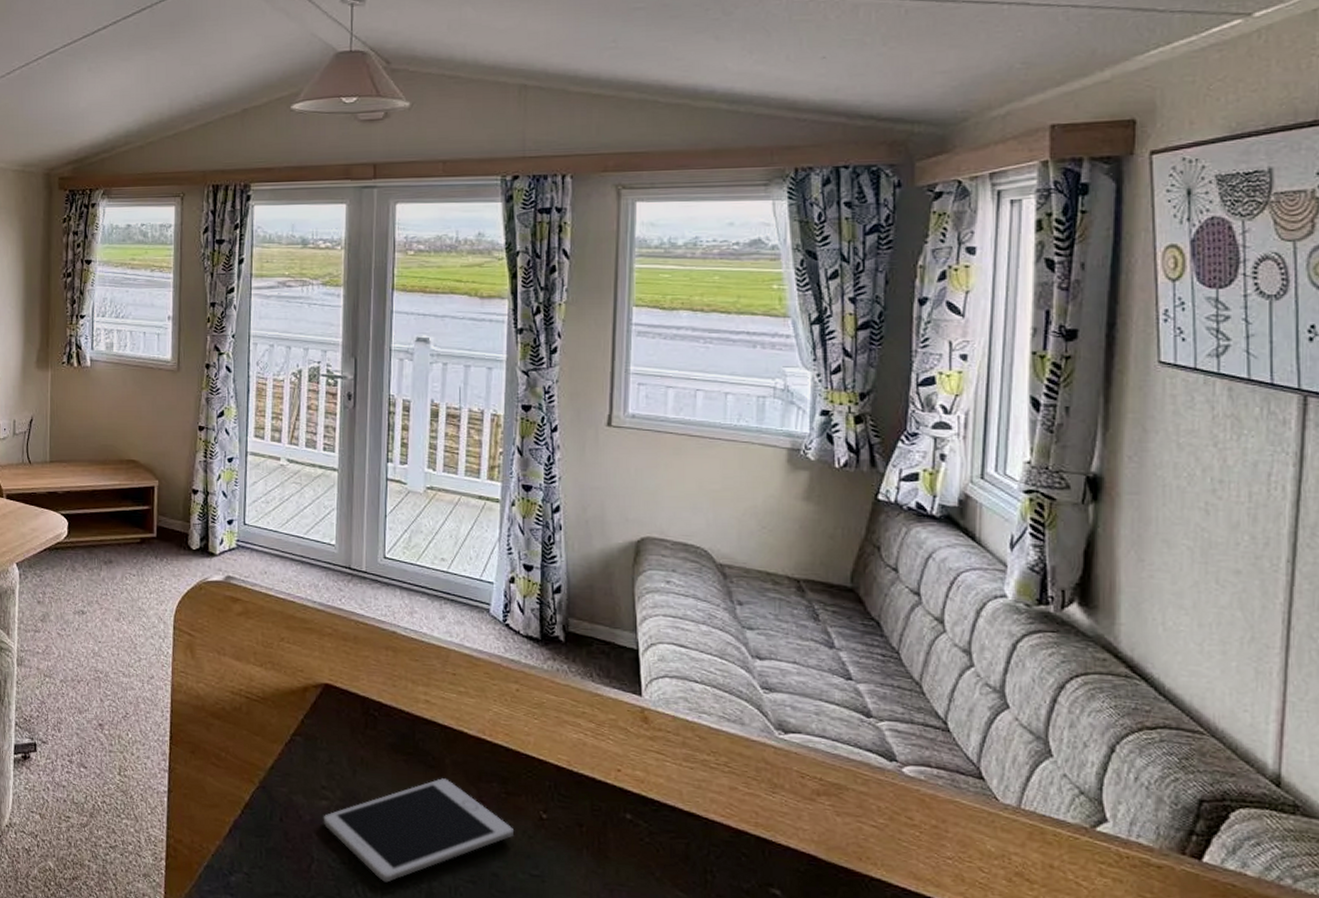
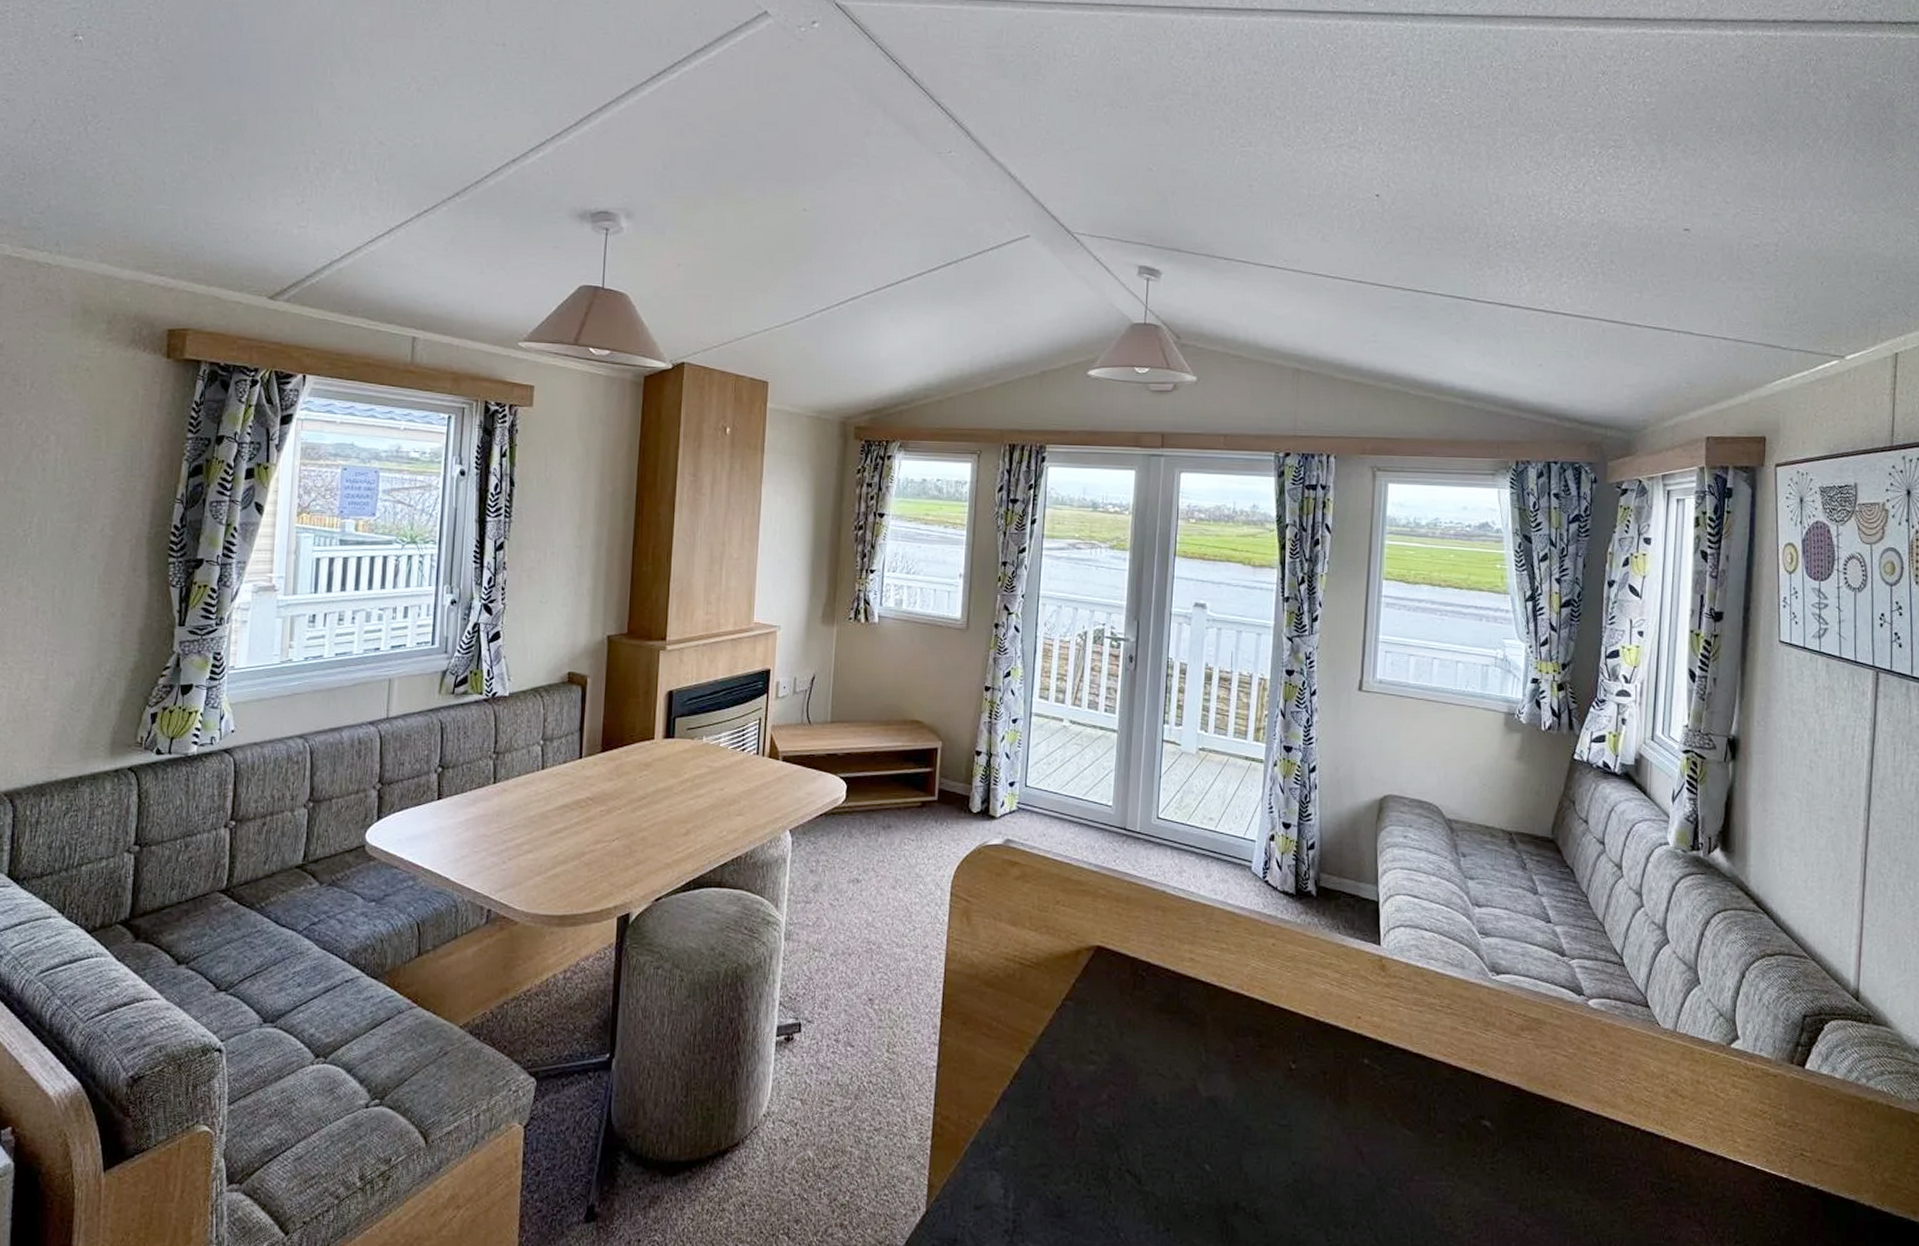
cell phone: present [323,778,513,883] -> none [1089,1035,1266,1144]

